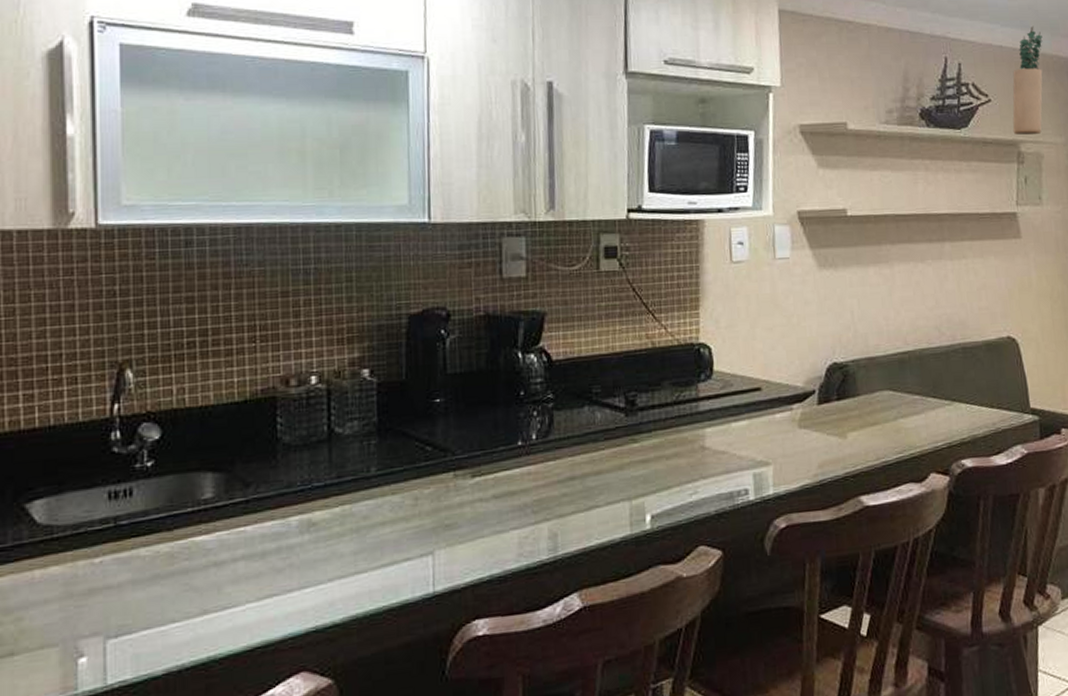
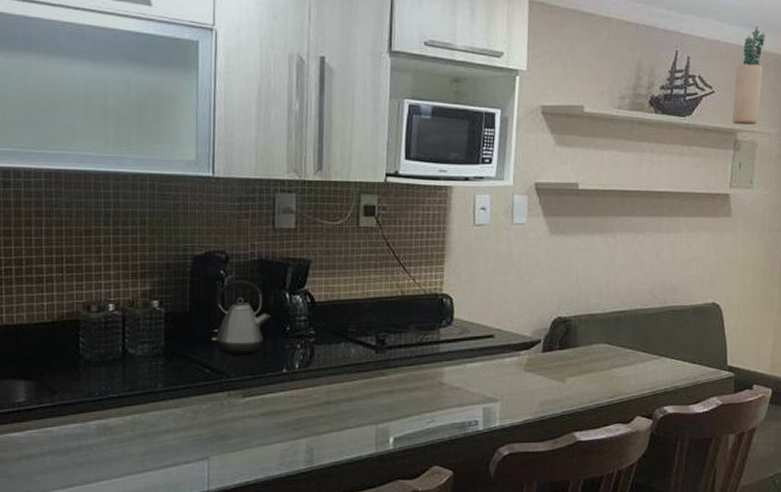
kettle: none [433,339,502,429] -> present [212,279,271,356]

